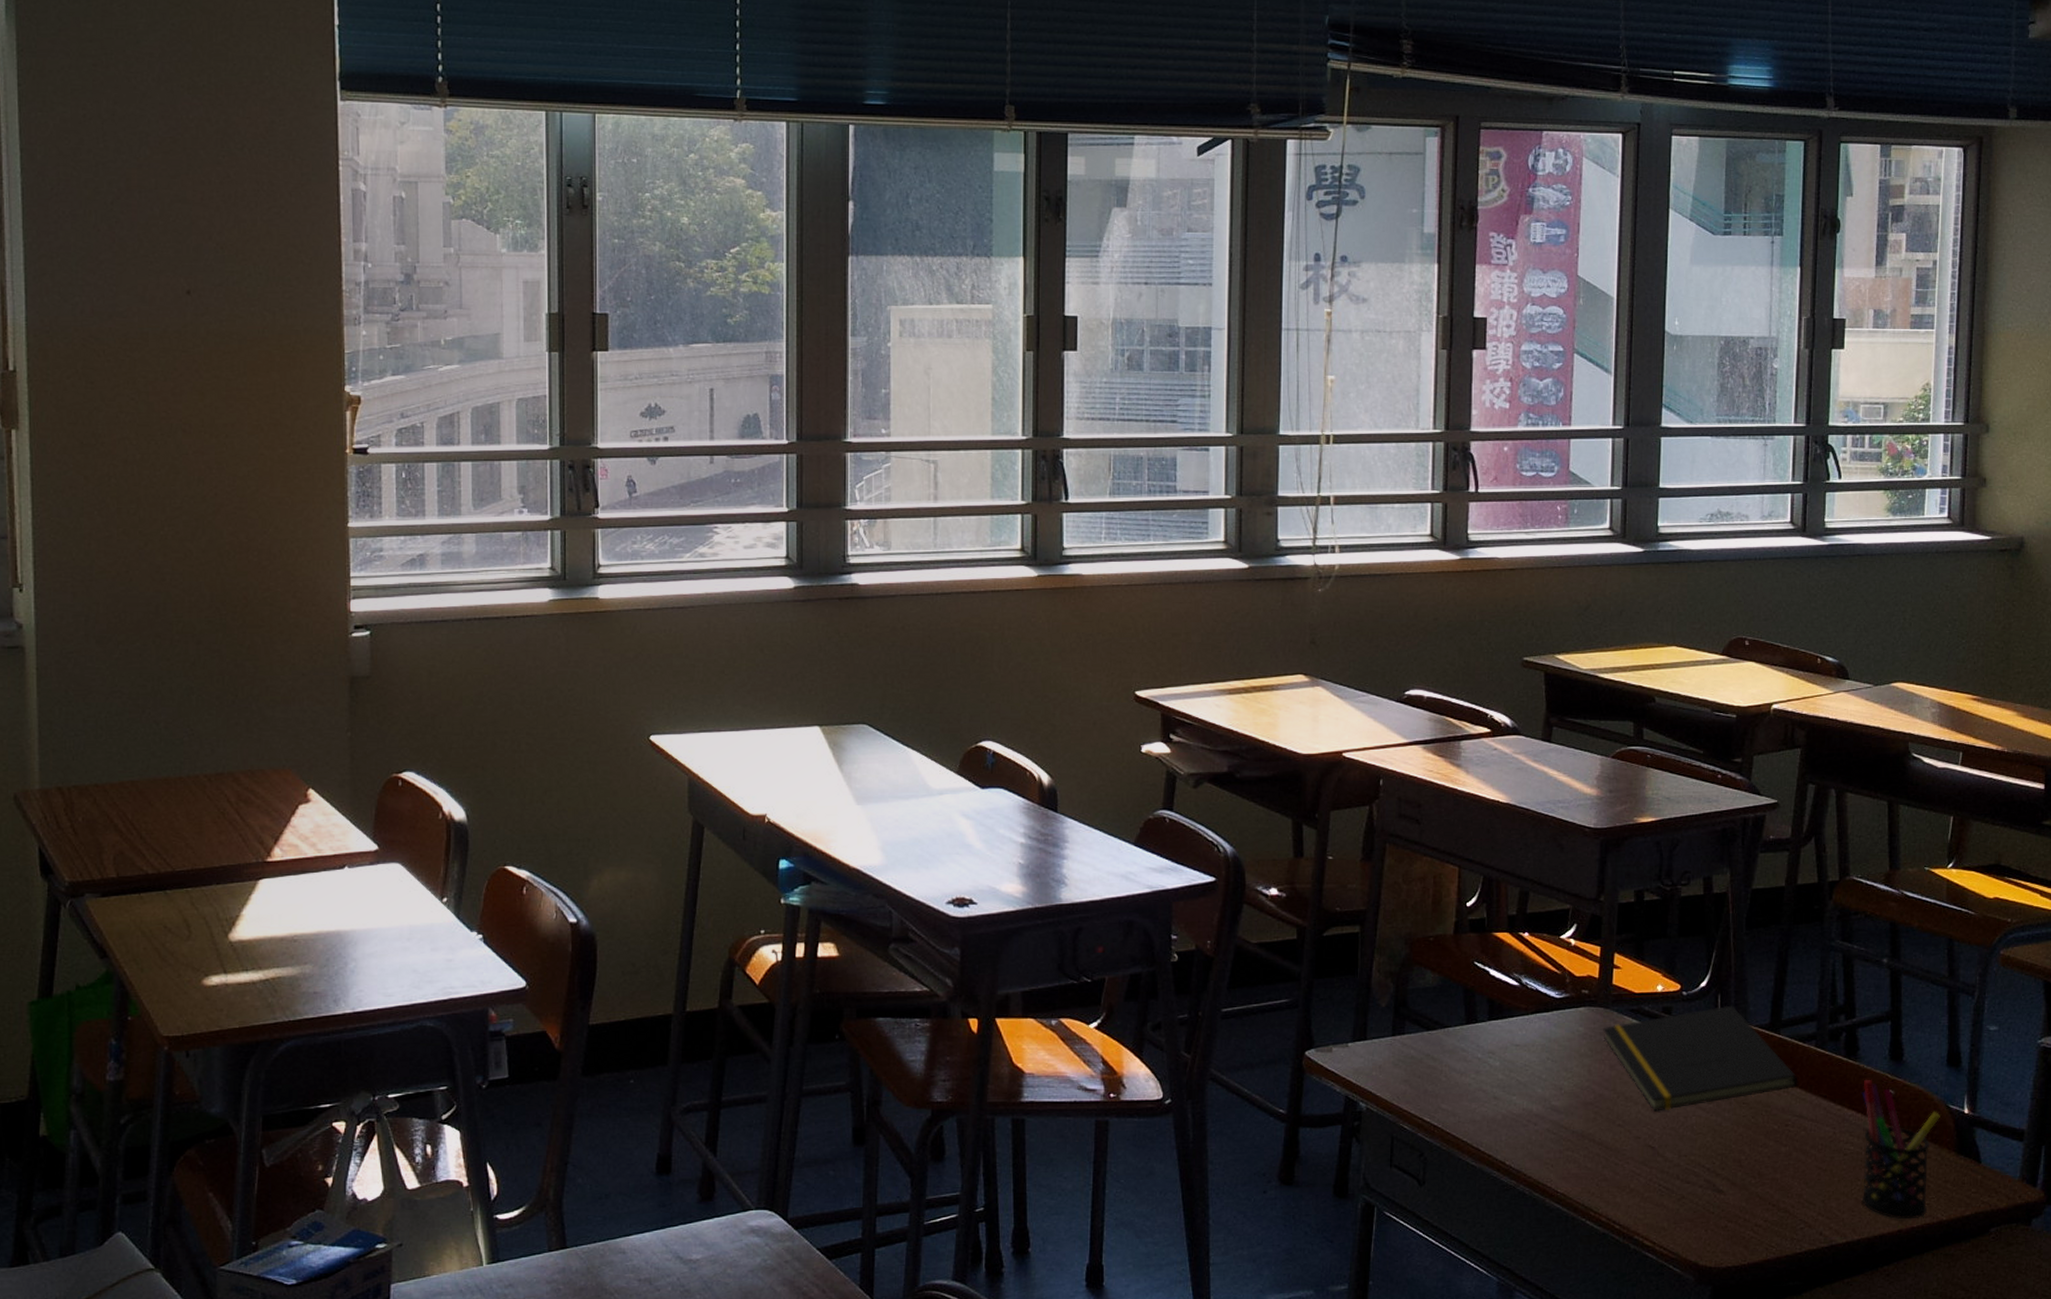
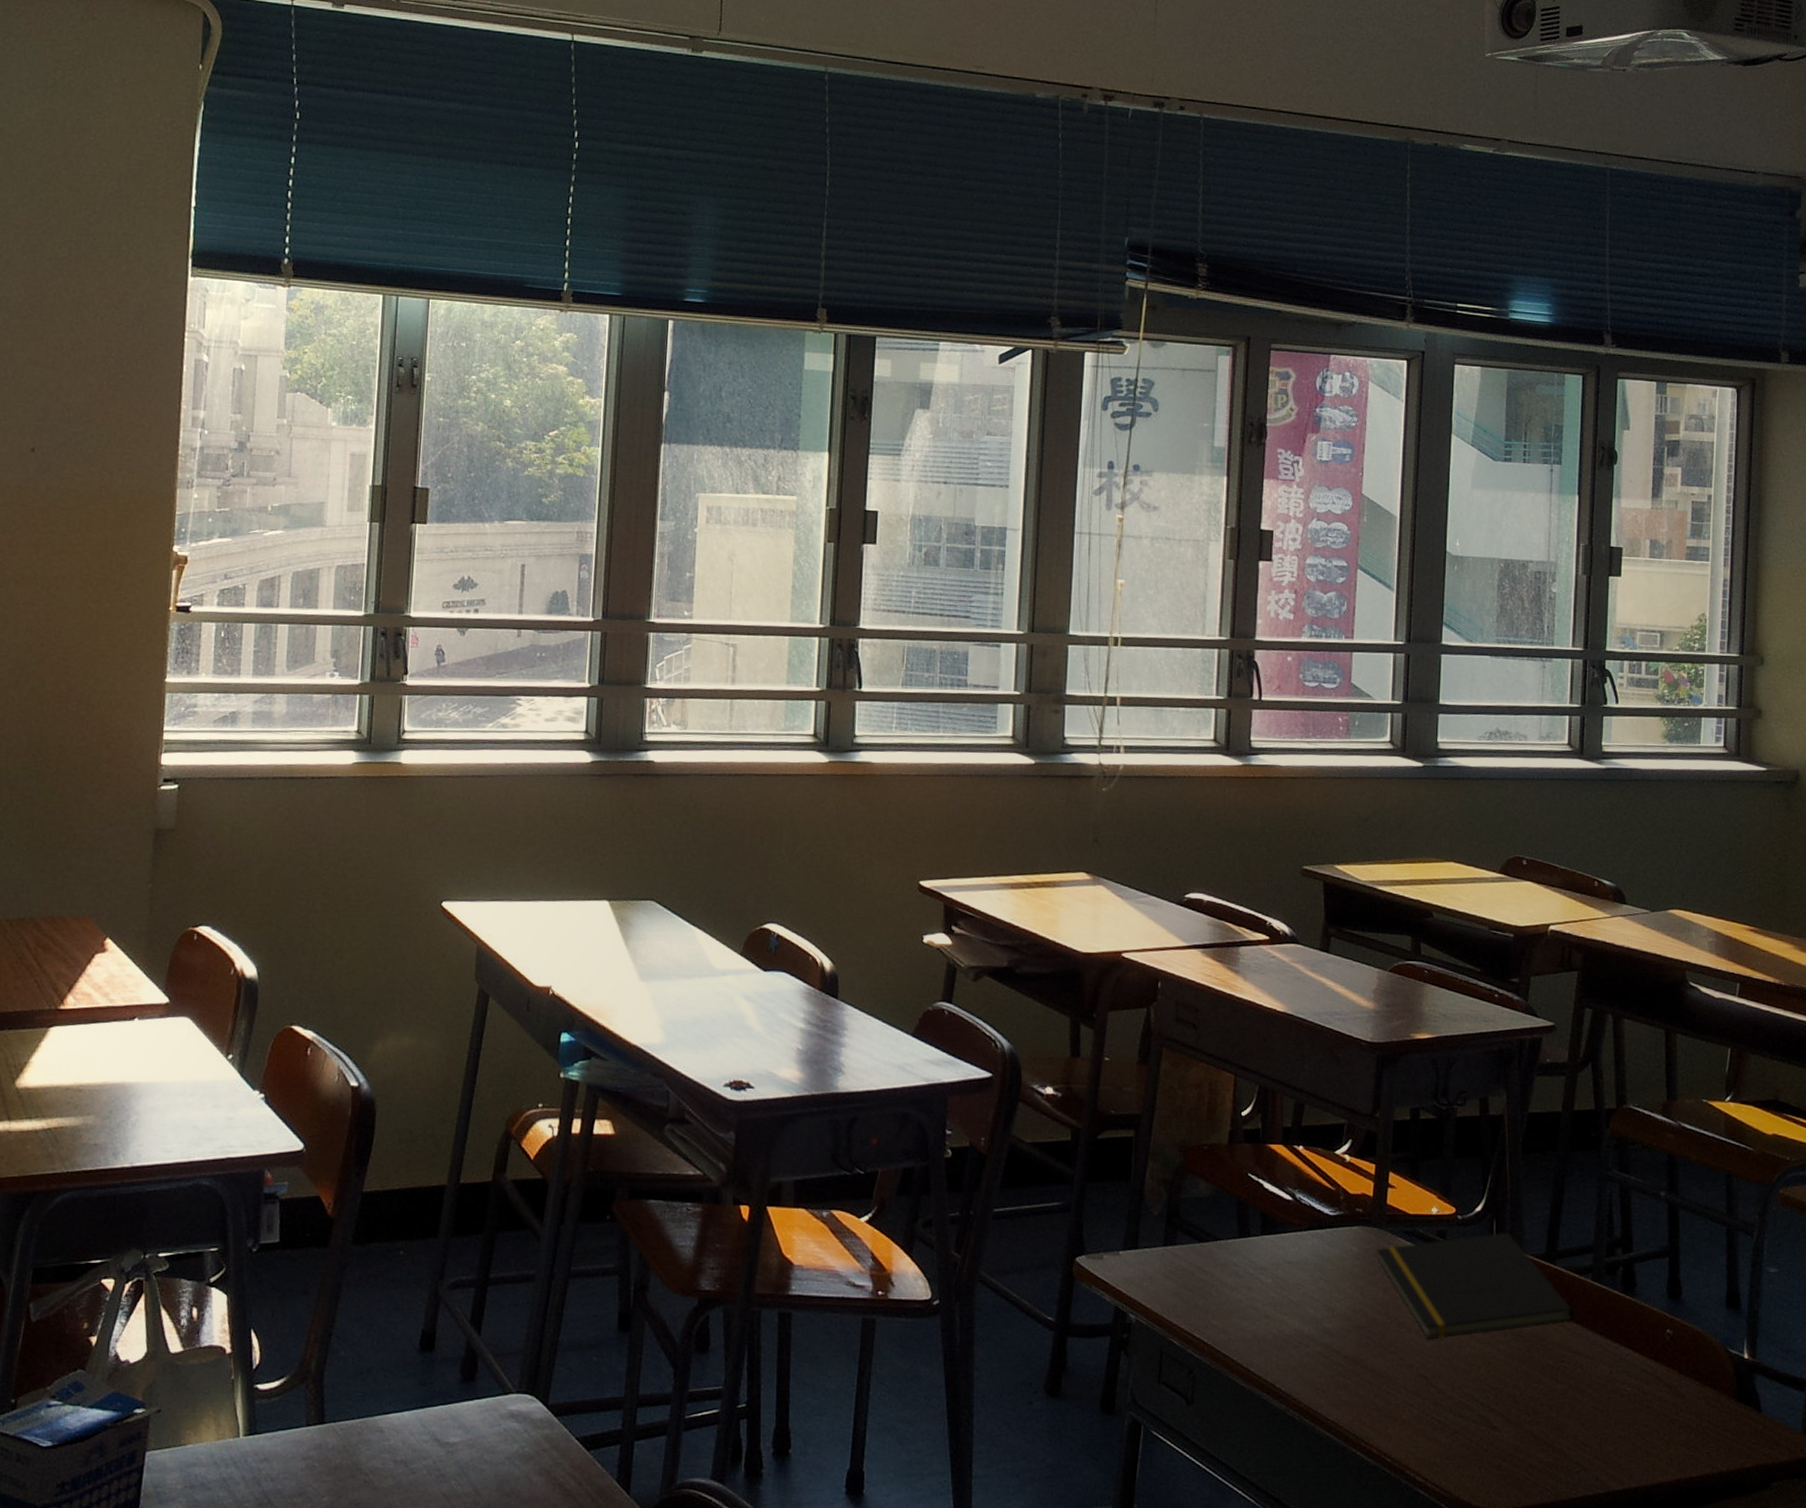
pen holder: present [1861,1080,1940,1220] -> none [1639,1318,1720,1469]

